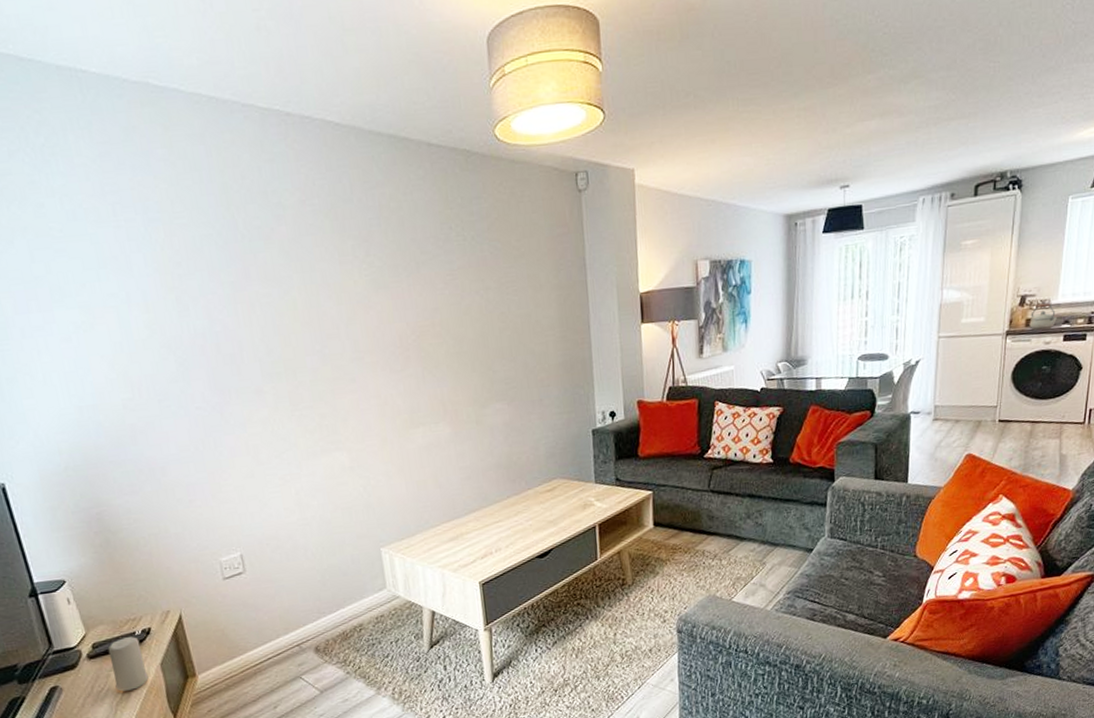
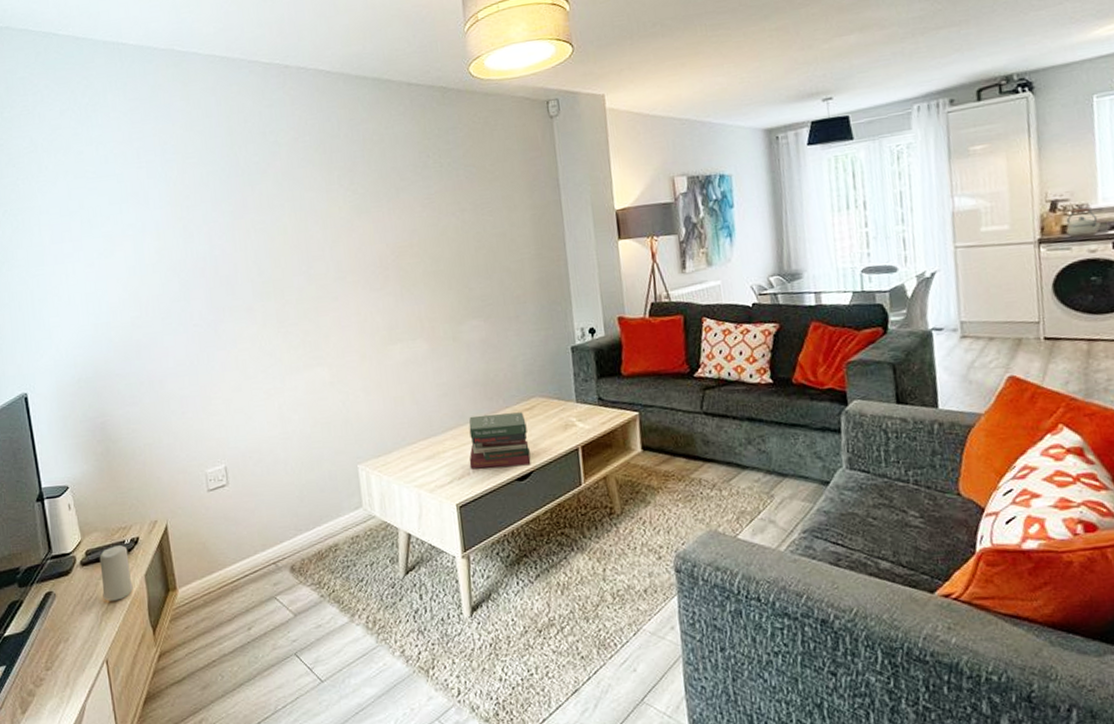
books: none [491,493,551,549] -> present [469,412,531,470]

